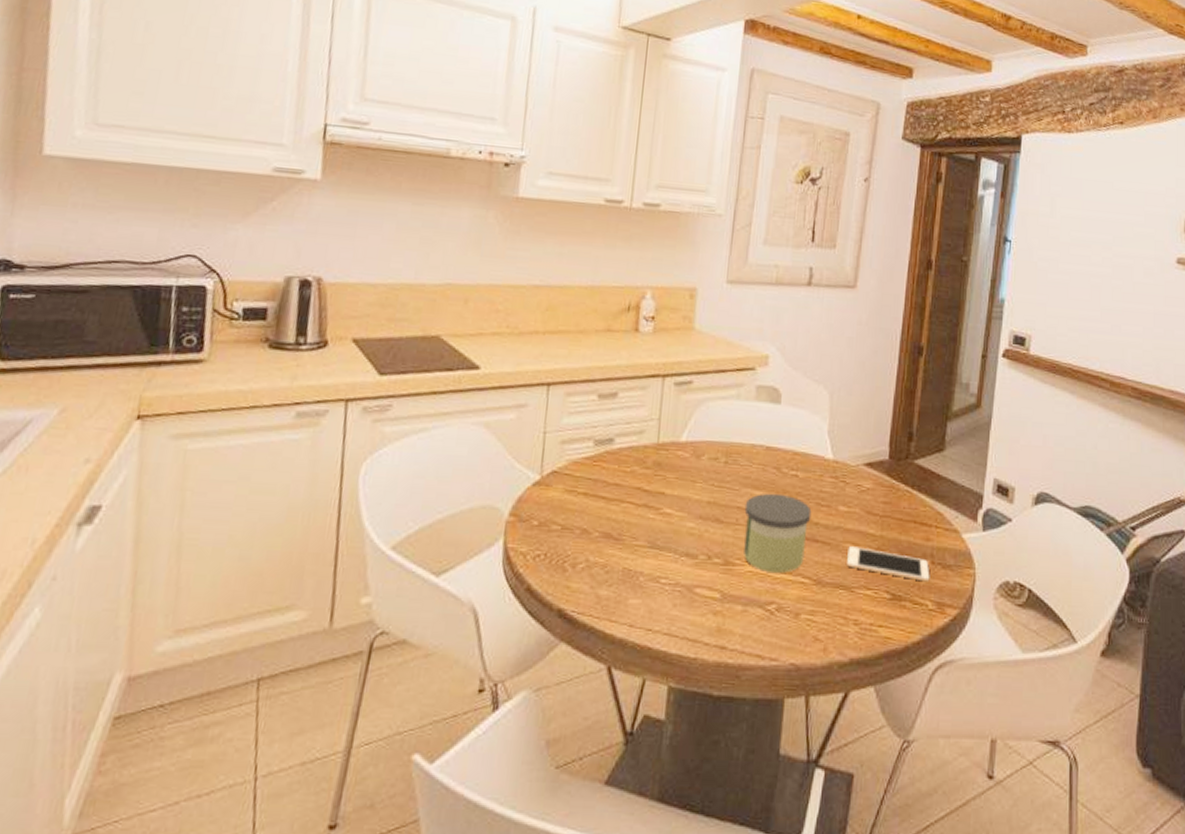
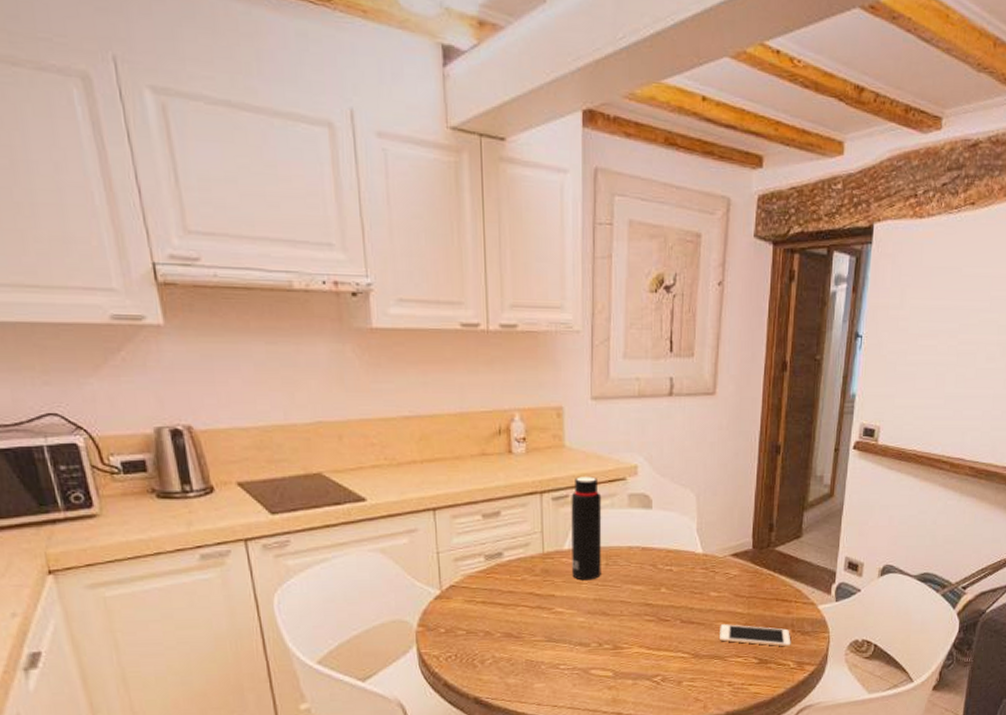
water bottle: none [687,362,728,480] -> present [571,476,602,581]
candle: present [744,493,812,573] -> none [627,586,687,652]

